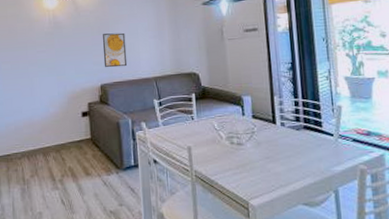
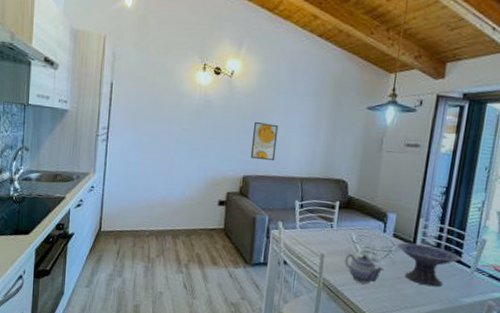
teapot: none [212,140,252,169] -> present [344,254,385,284]
decorative bowl: none [257,121,322,161] -> present [396,242,461,288]

